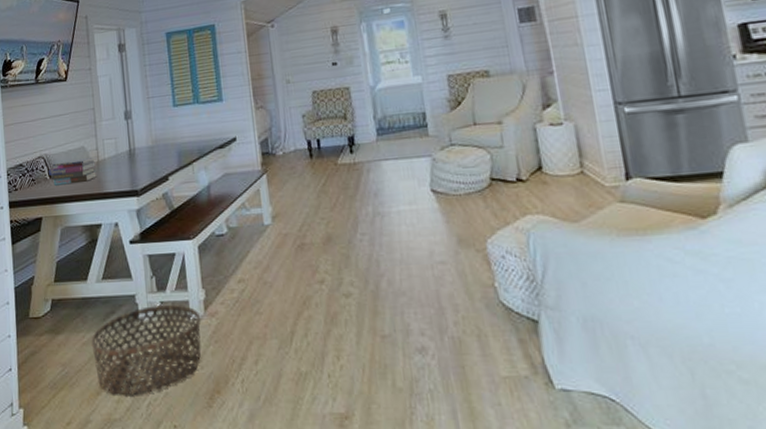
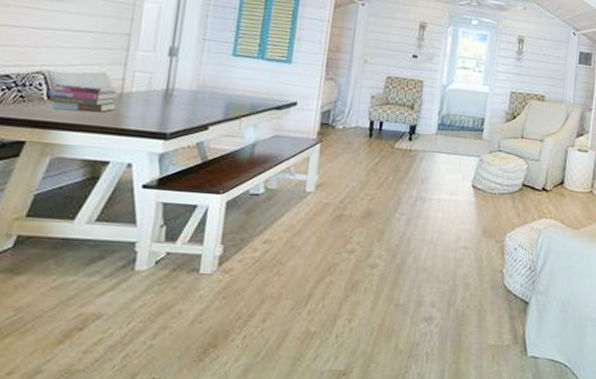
basket: present [91,304,201,395] -> none [62,255,211,346]

